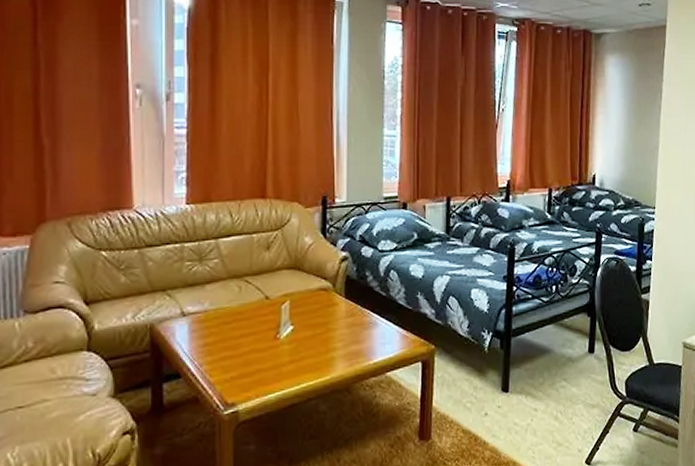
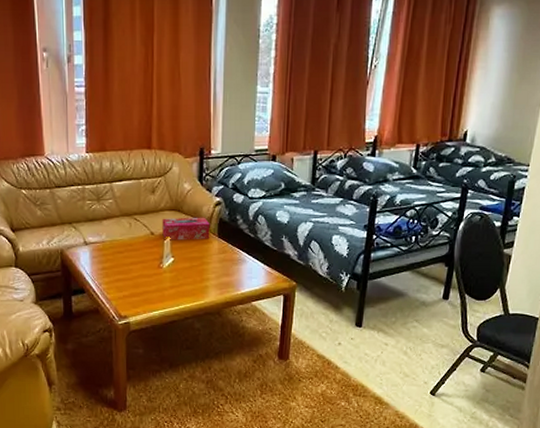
tissue box: none [279,275,336,305] -> present [162,217,210,240]

